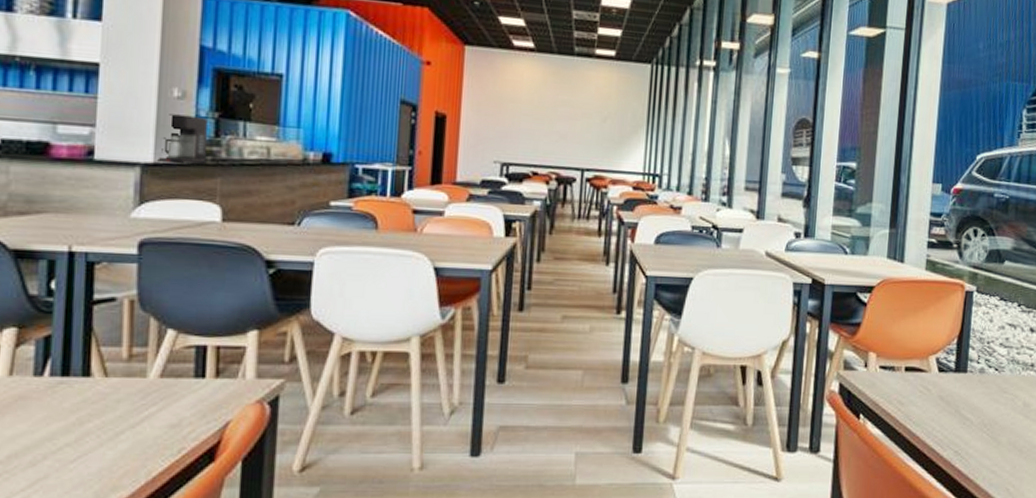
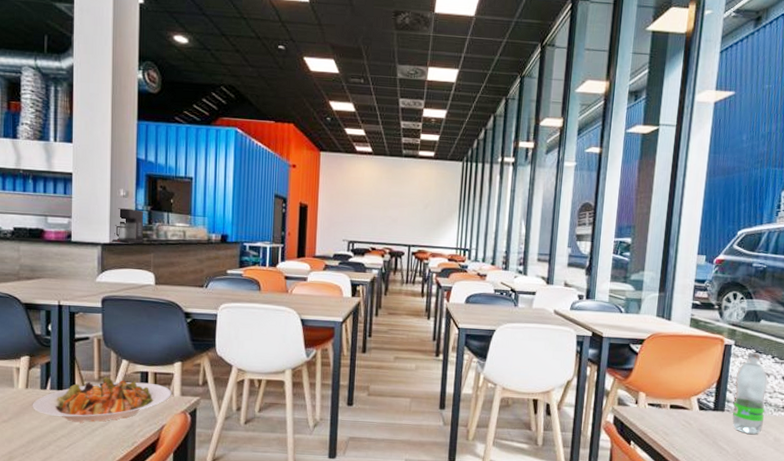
salad: none [18,354,244,423] -> present [32,377,173,423]
bottle: none [976,300,1014,399] -> present [732,353,768,434]

